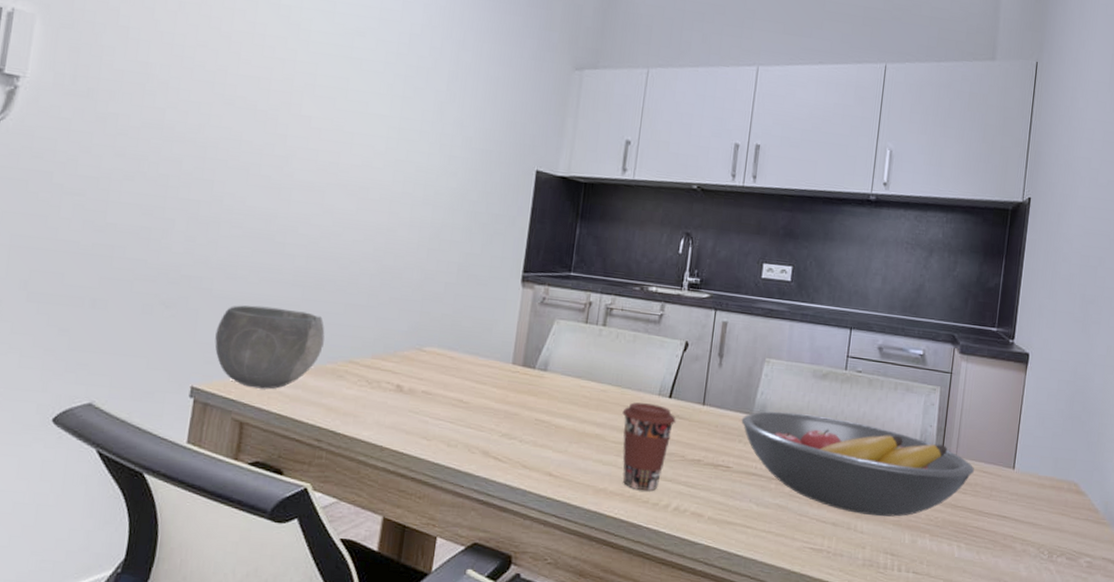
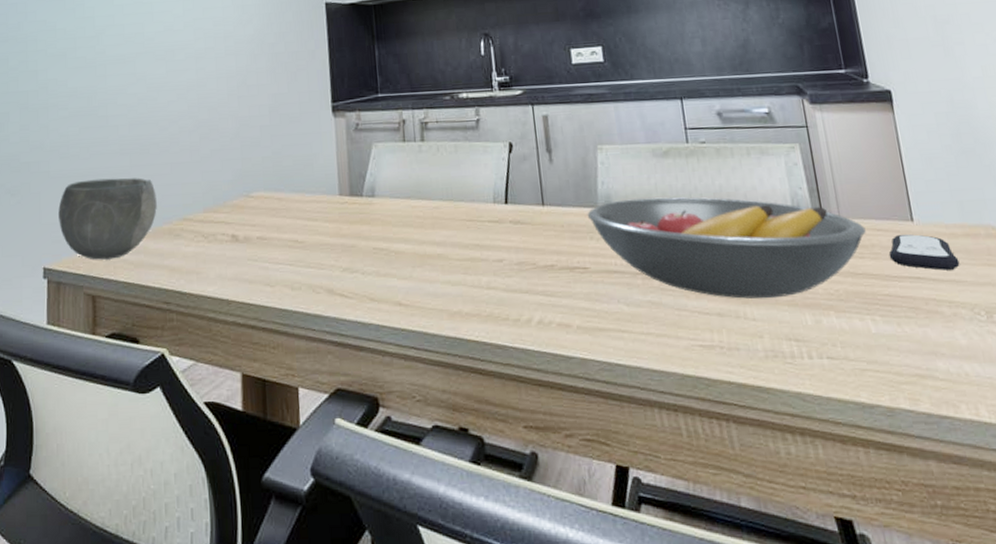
coffee cup: present [622,402,676,491] -> none [460,213,518,307]
remote control: none [986,478,1041,514] -> present [889,234,960,271]

